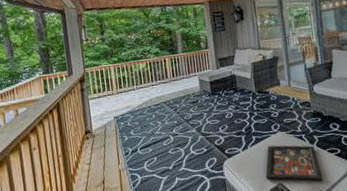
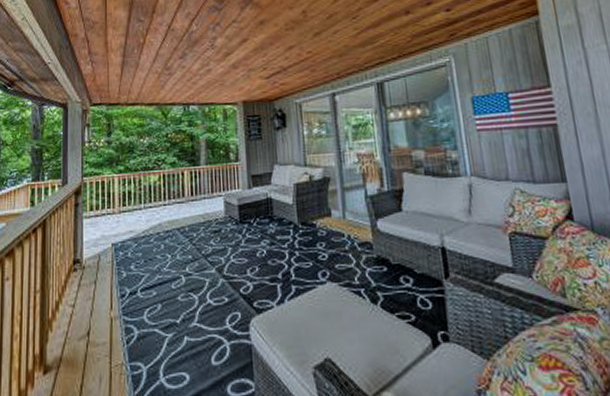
decorative tray: present [265,145,323,182] -> none [308,301,390,361]

